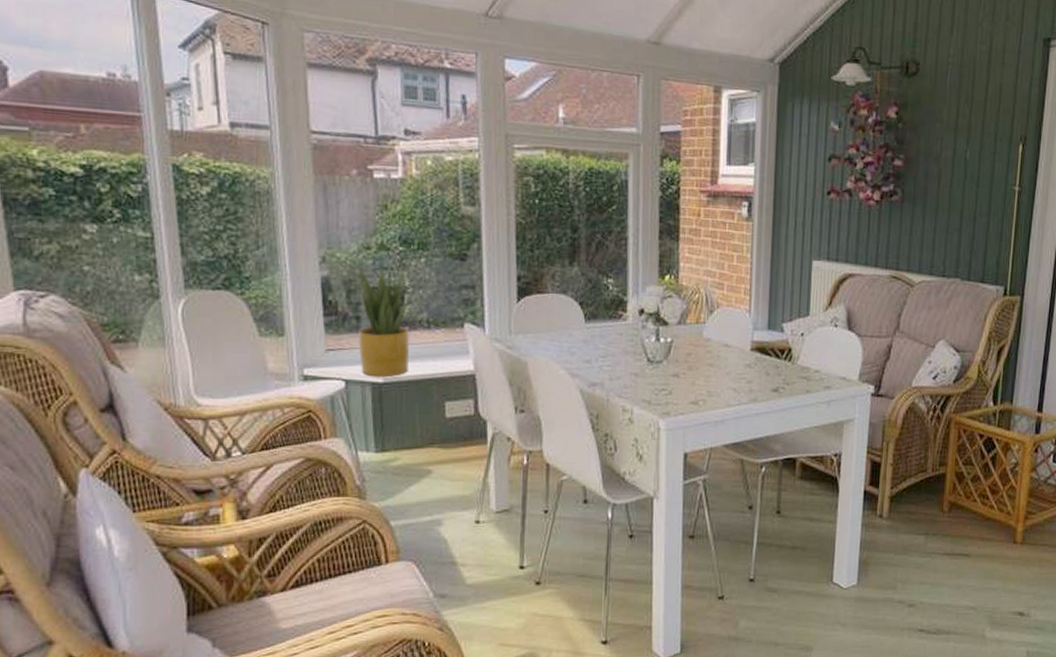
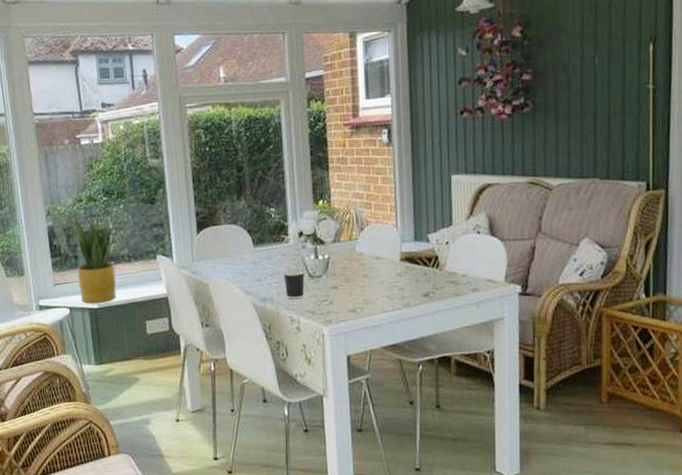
mug: none [618,354,642,386] -> present [284,271,305,299]

